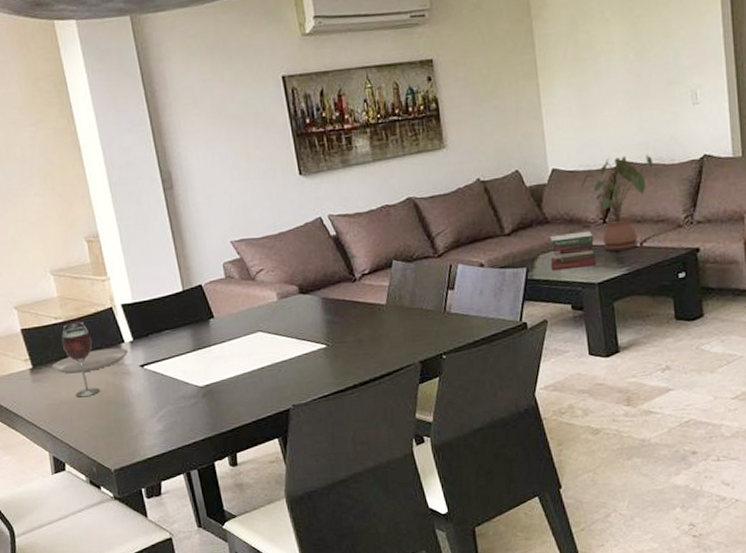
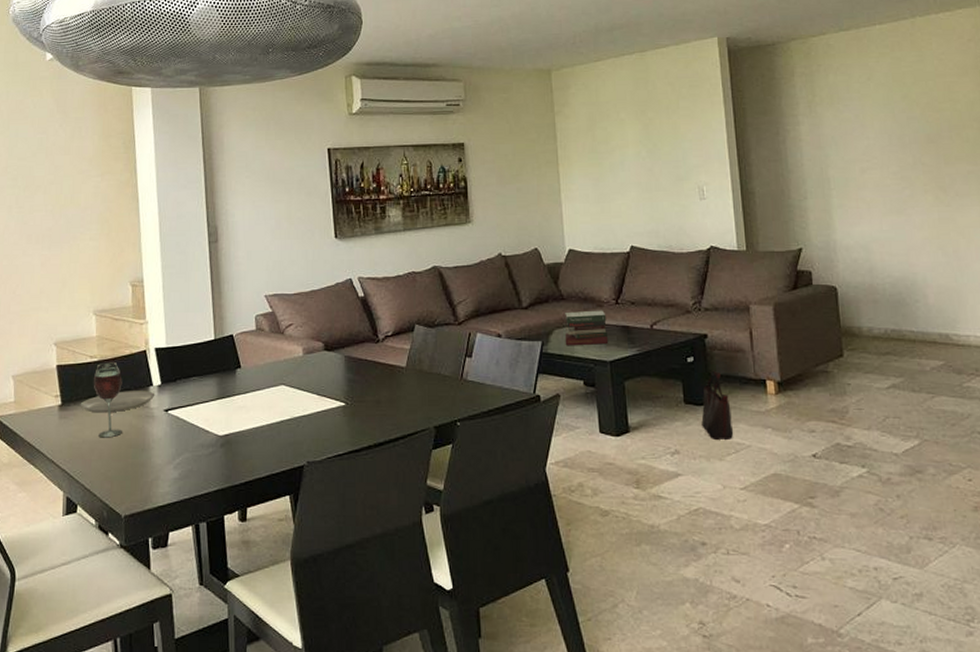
house plant: present [582,154,657,251] -> none [596,241,667,331]
handbag: none [693,284,726,353] -> present [701,370,734,439]

